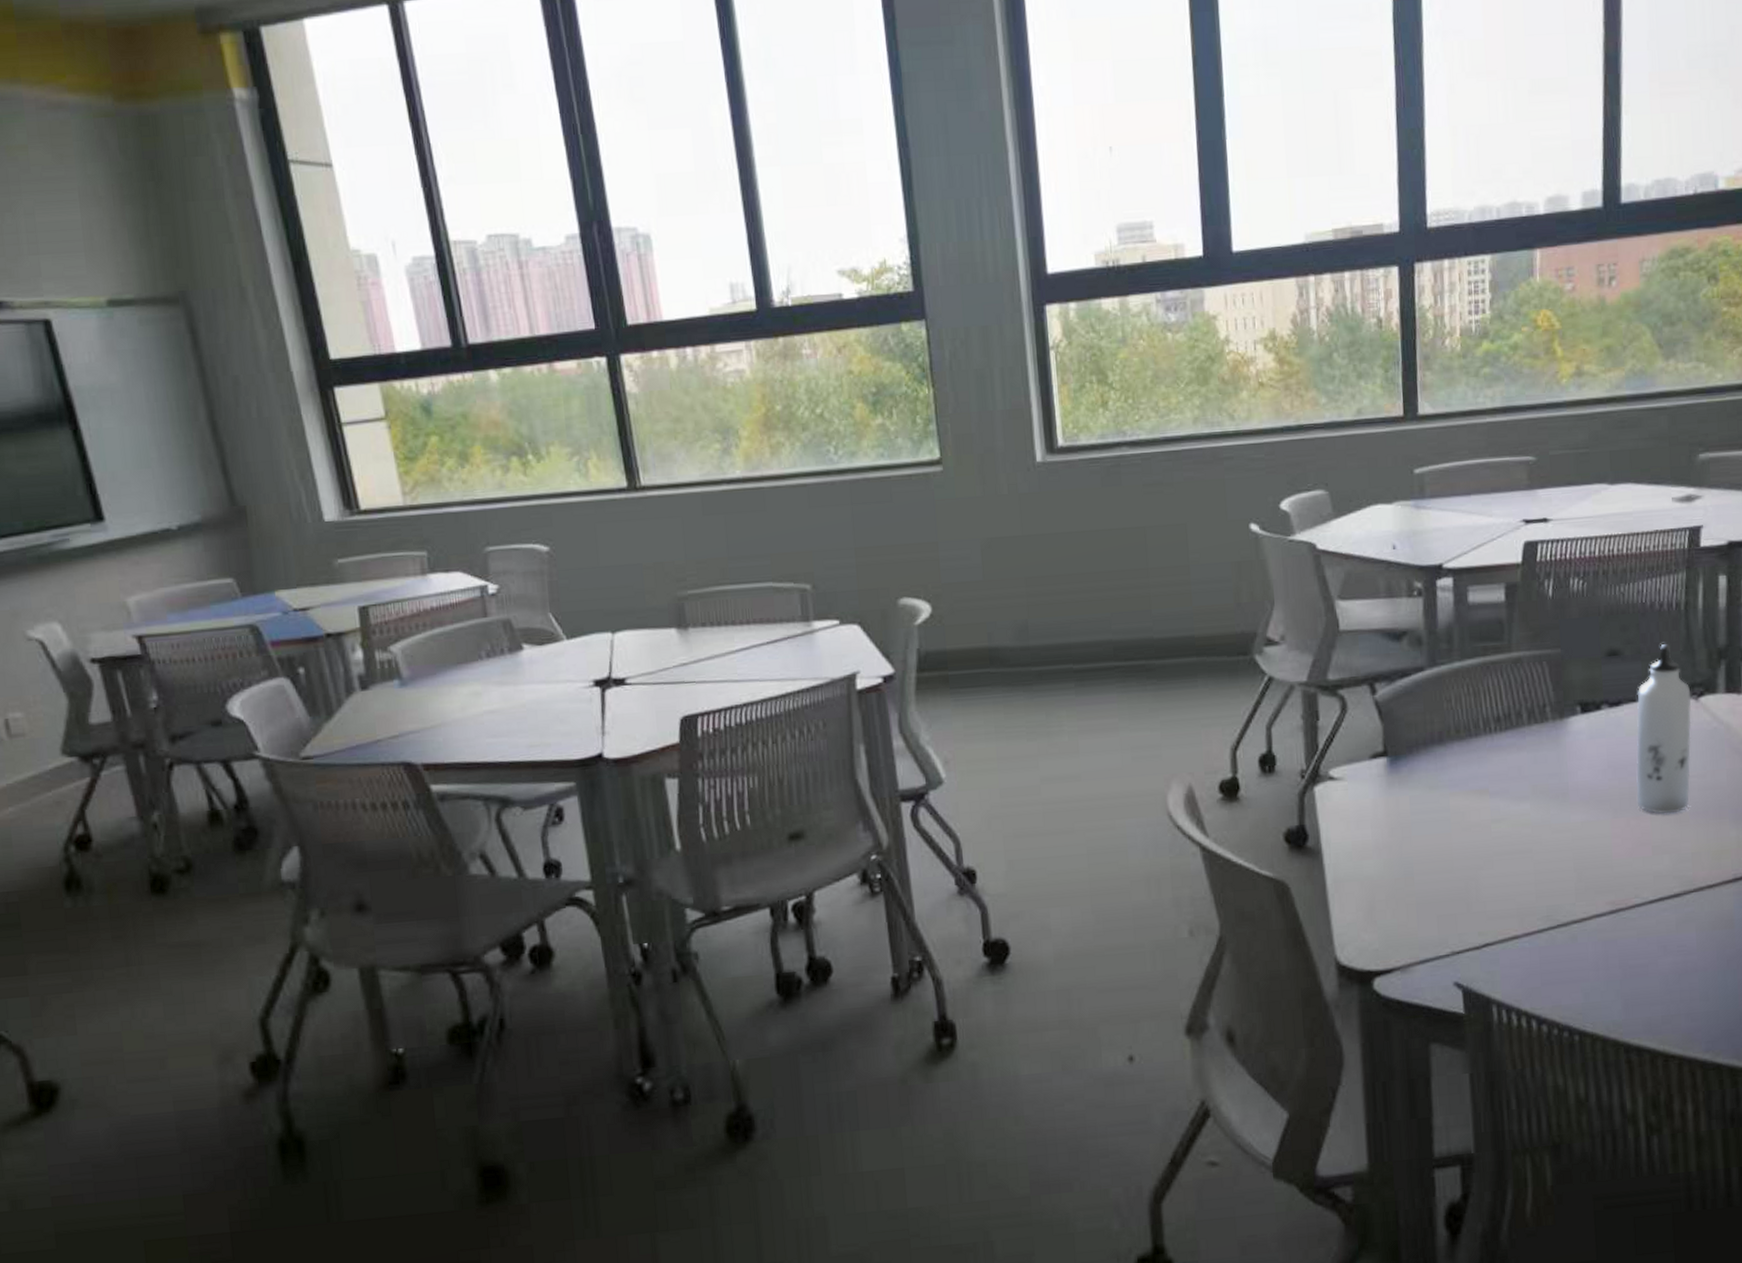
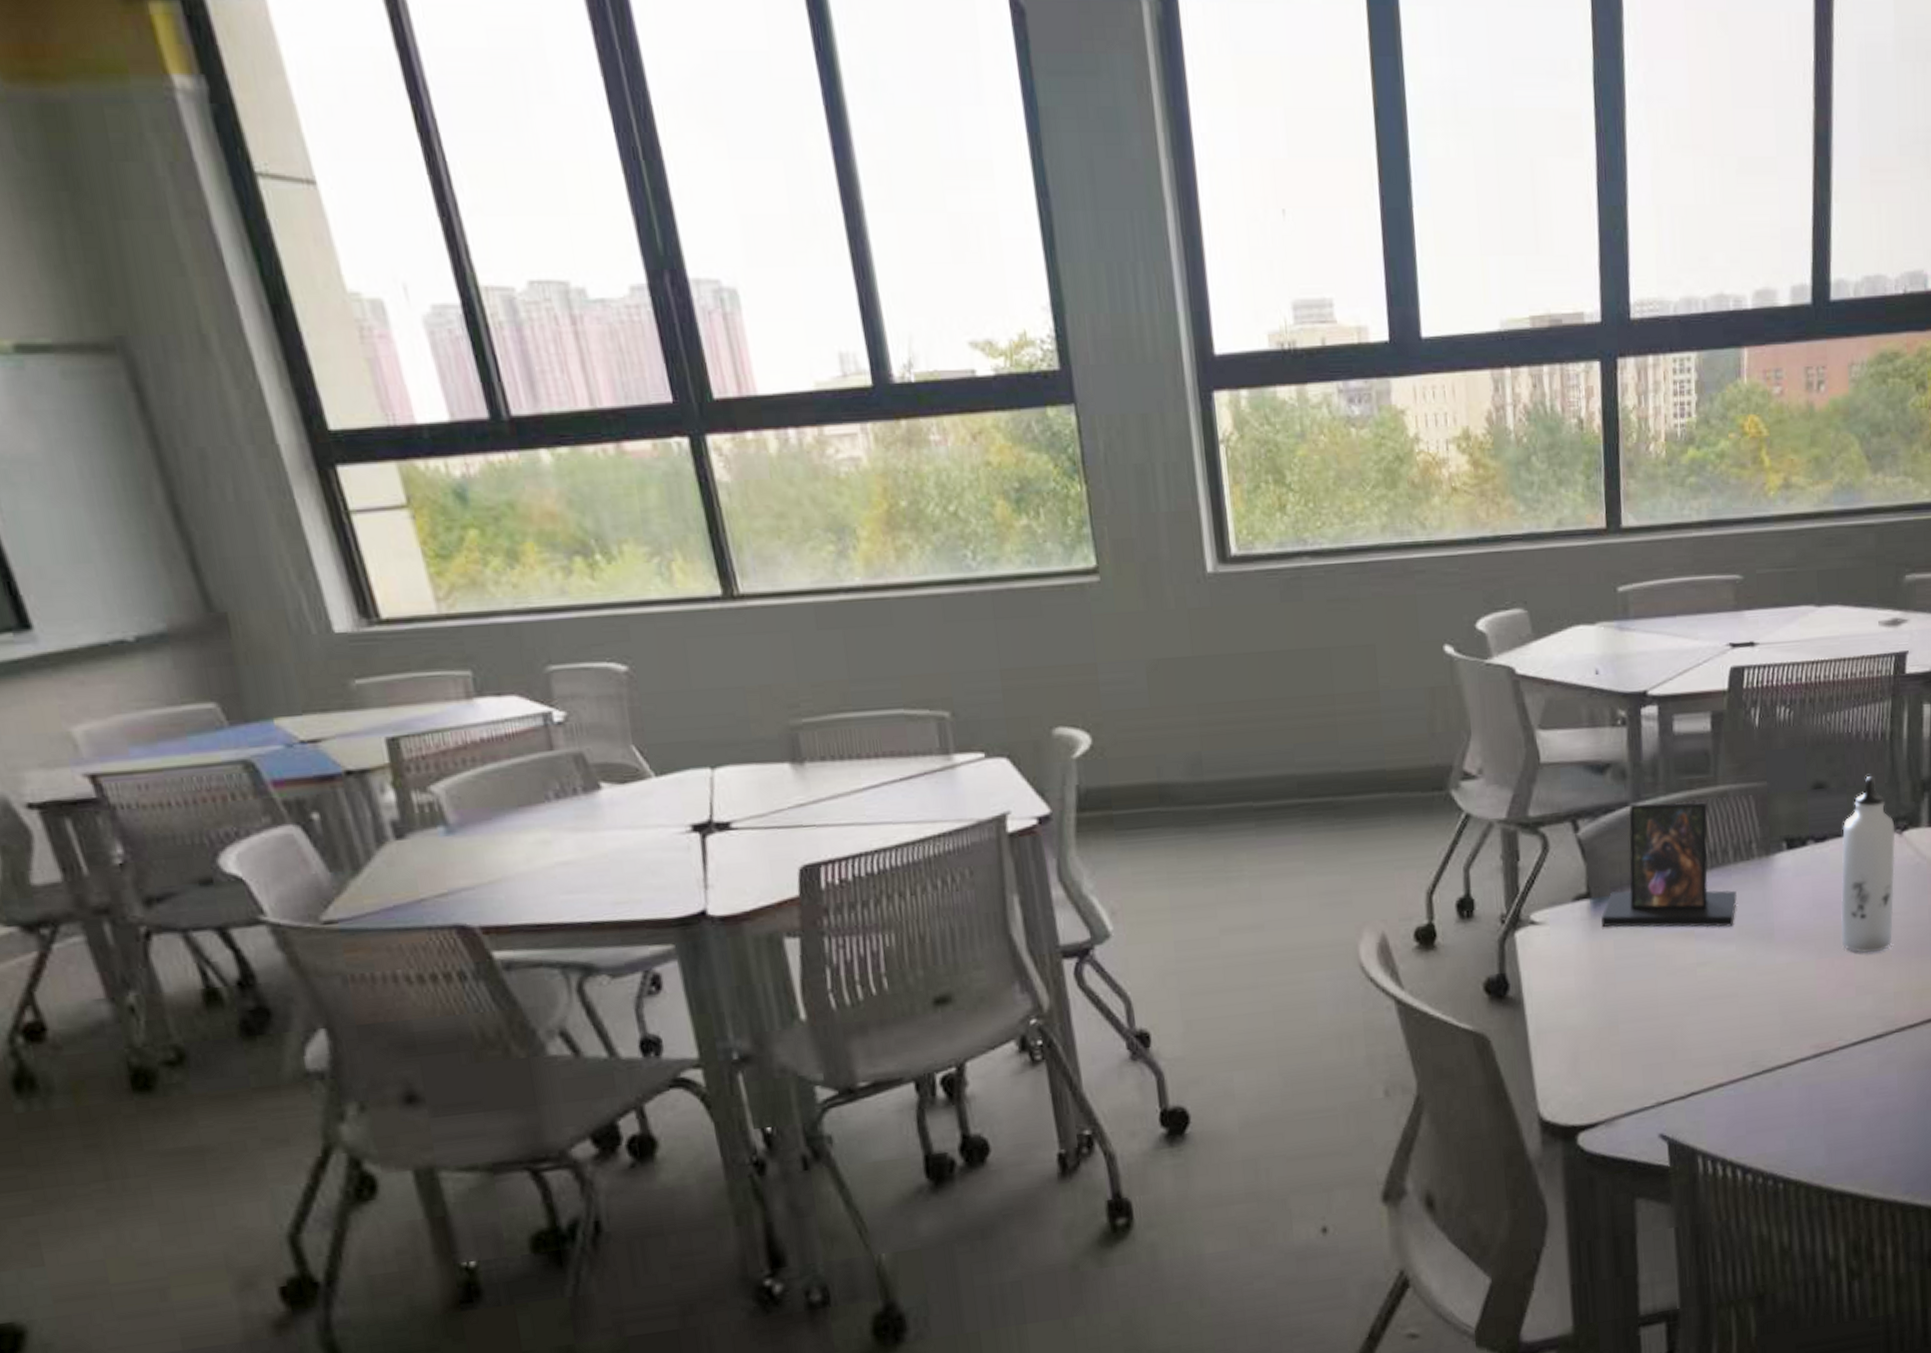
photo frame: none [1397,668,1531,787] -> present [1601,802,1737,928]

